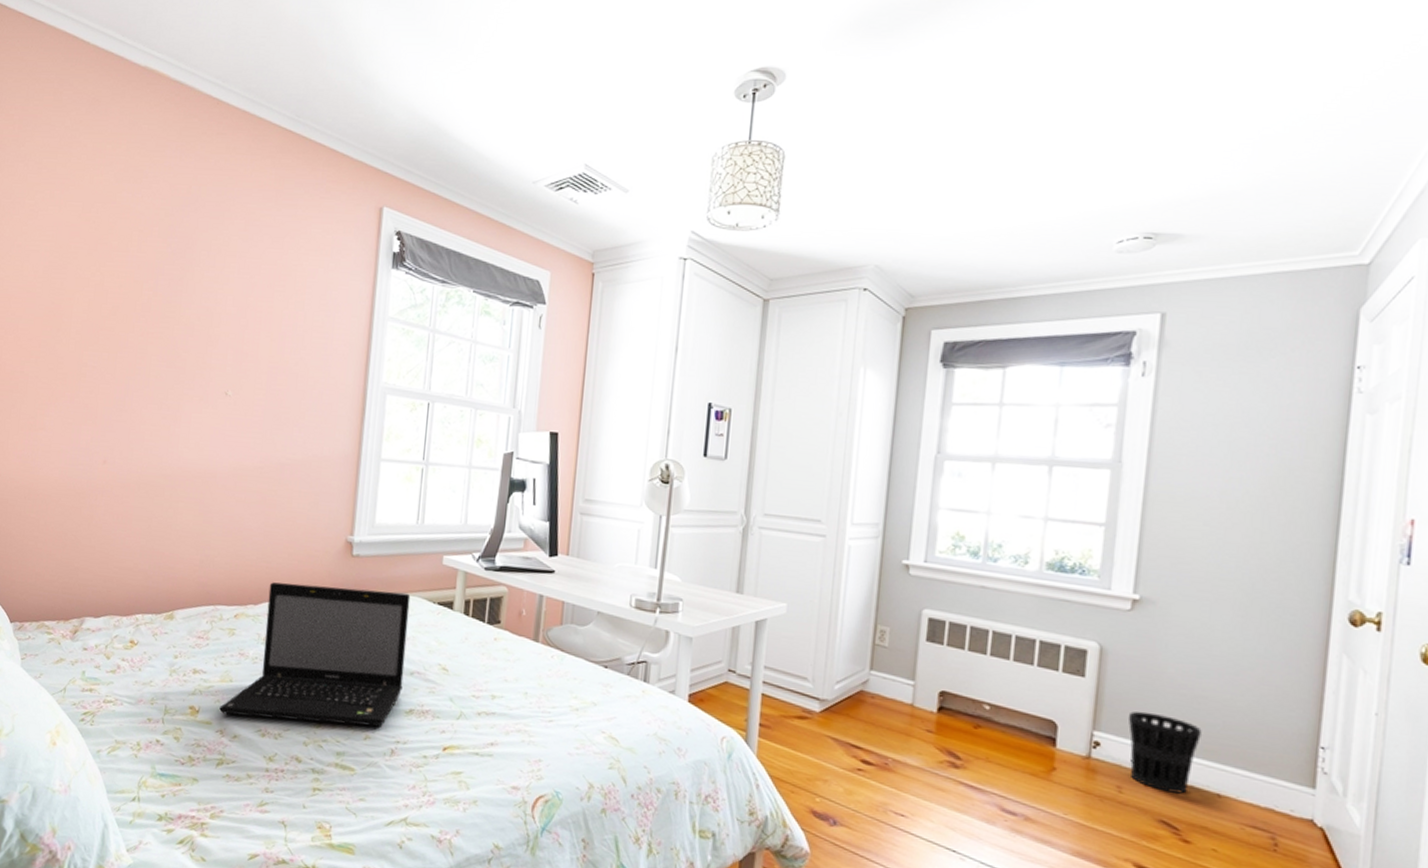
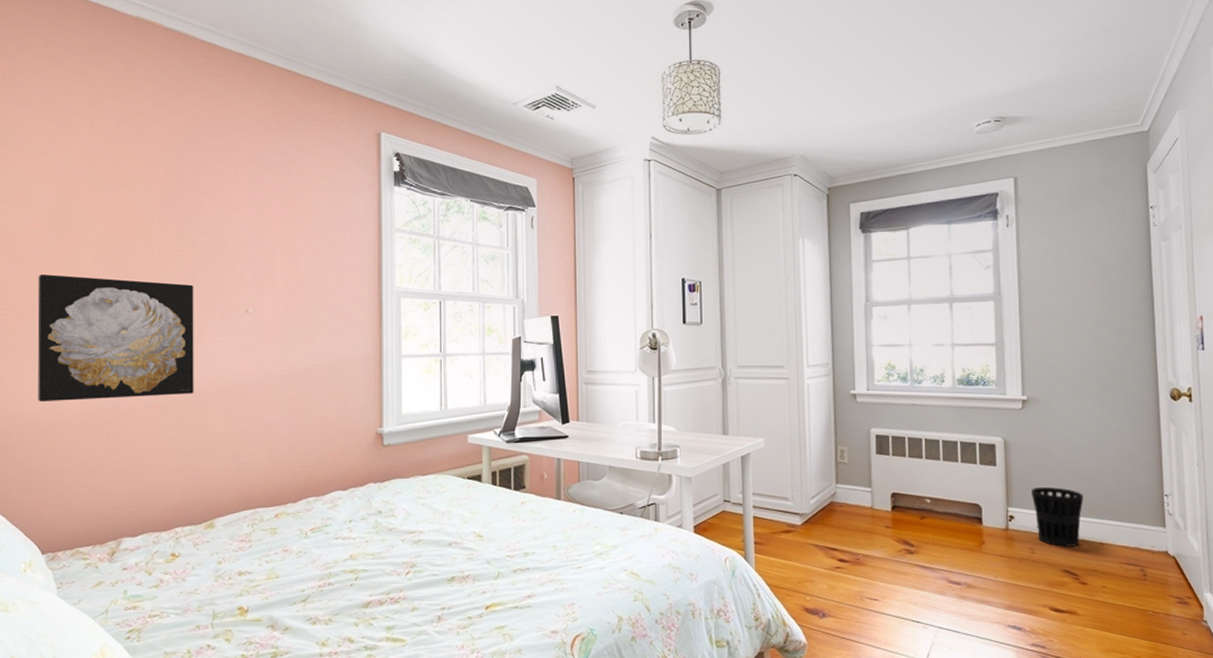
wall art: none [18,335,176,476] -> present [37,273,194,401]
laptop: present [219,582,411,727] -> none [268,473,443,610]

